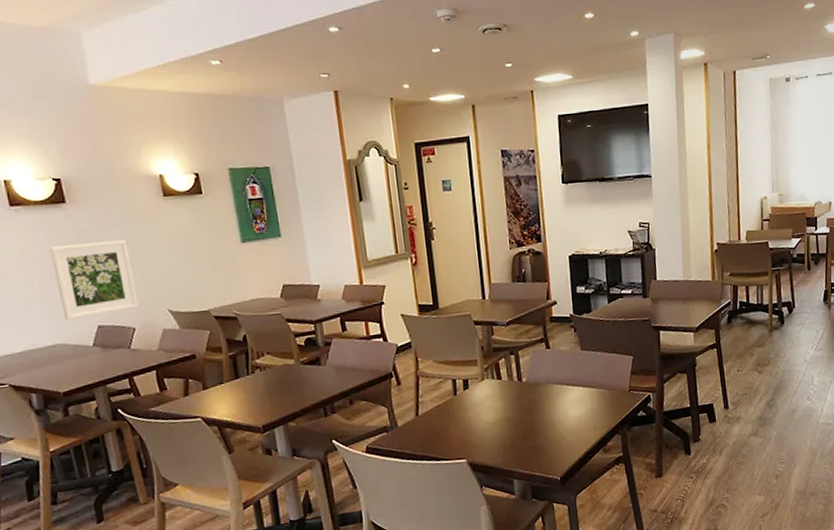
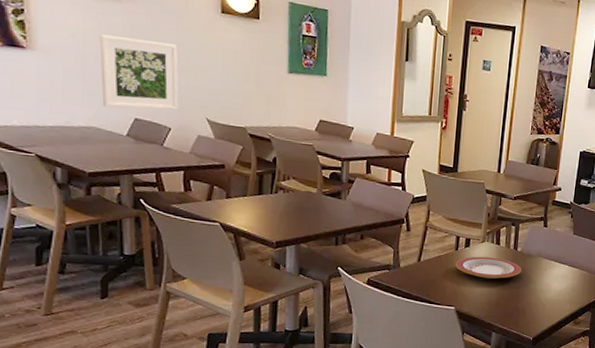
plate: none [457,394,531,421] -> present [455,256,521,279]

